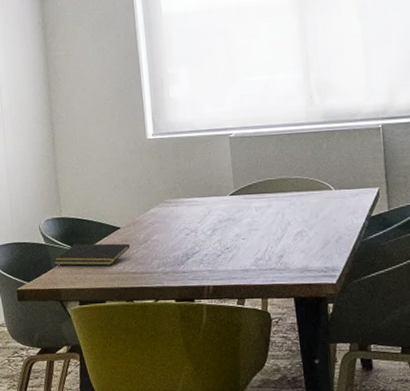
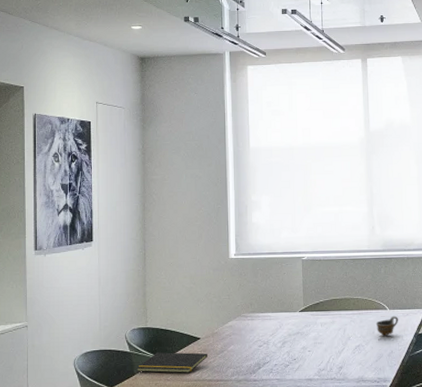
cup: none [319,196,347,220] -> present [375,315,399,336]

